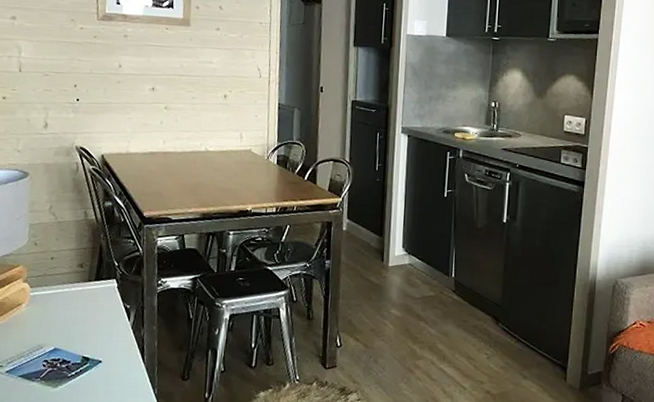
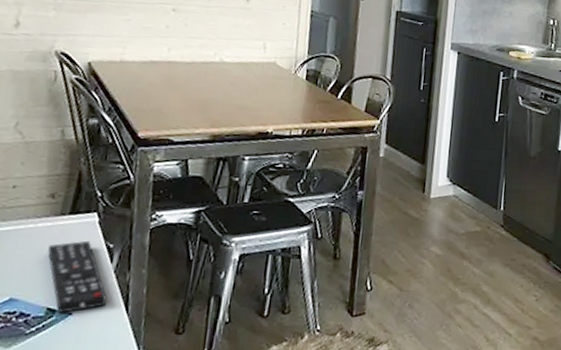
remote control: none [80,302,127,361] -> present [48,240,107,313]

